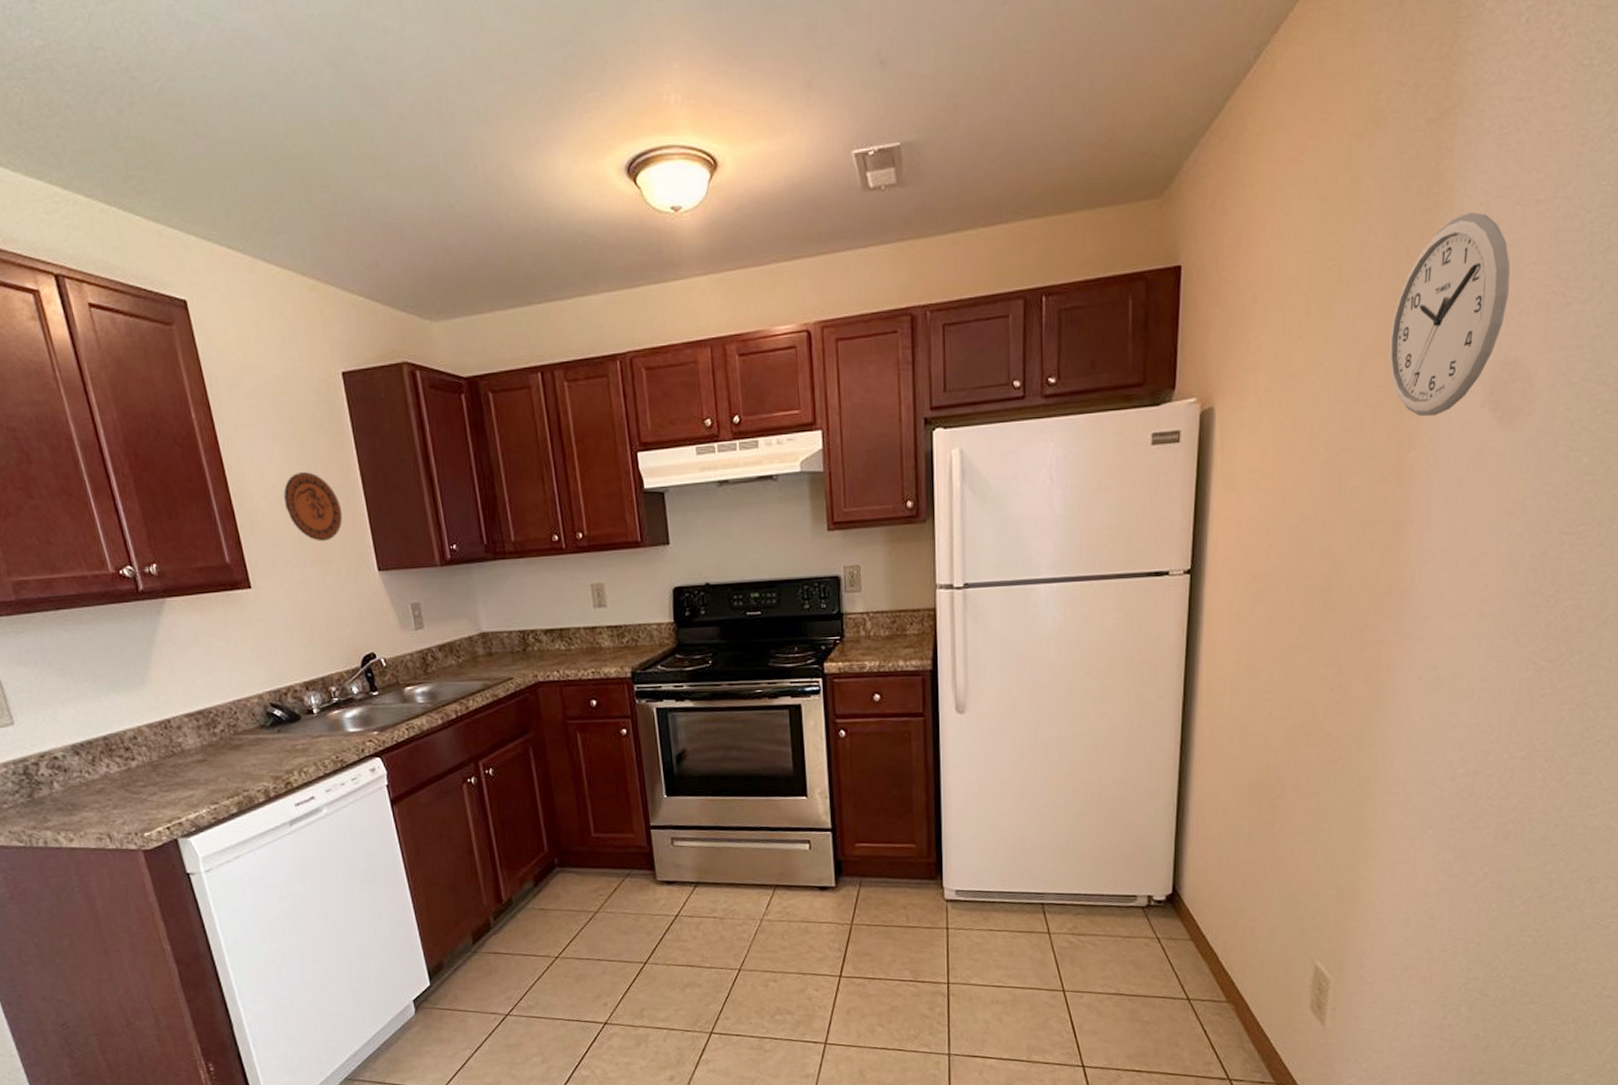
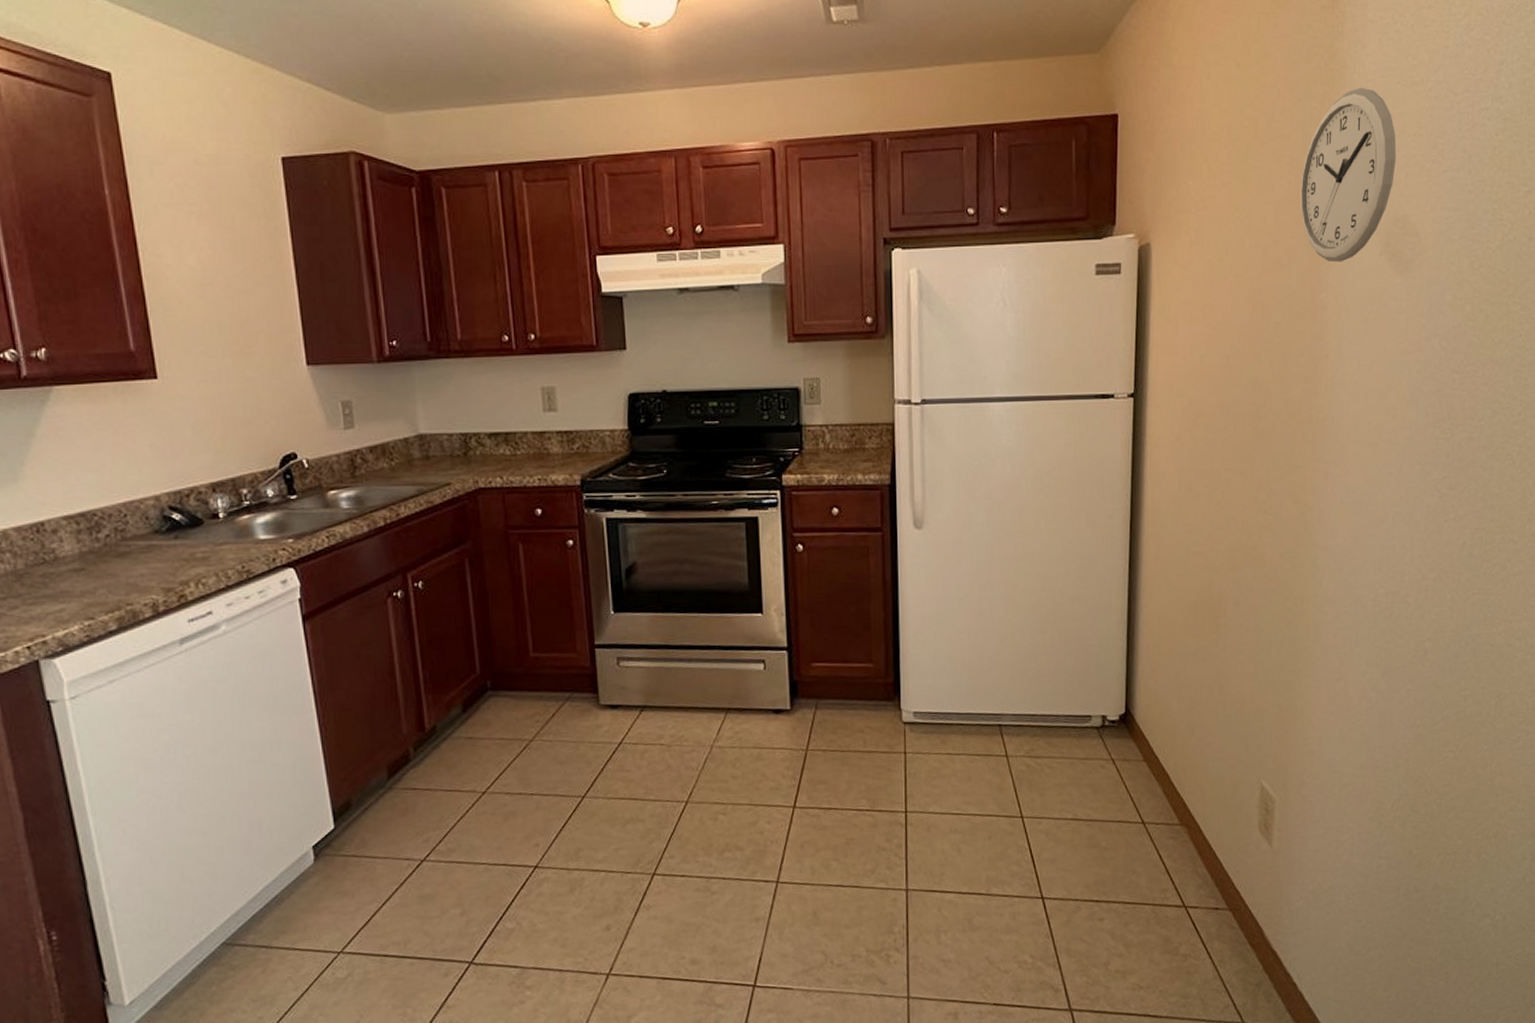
decorative plate: present [283,472,343,541] -> none [204,258,271,331]

